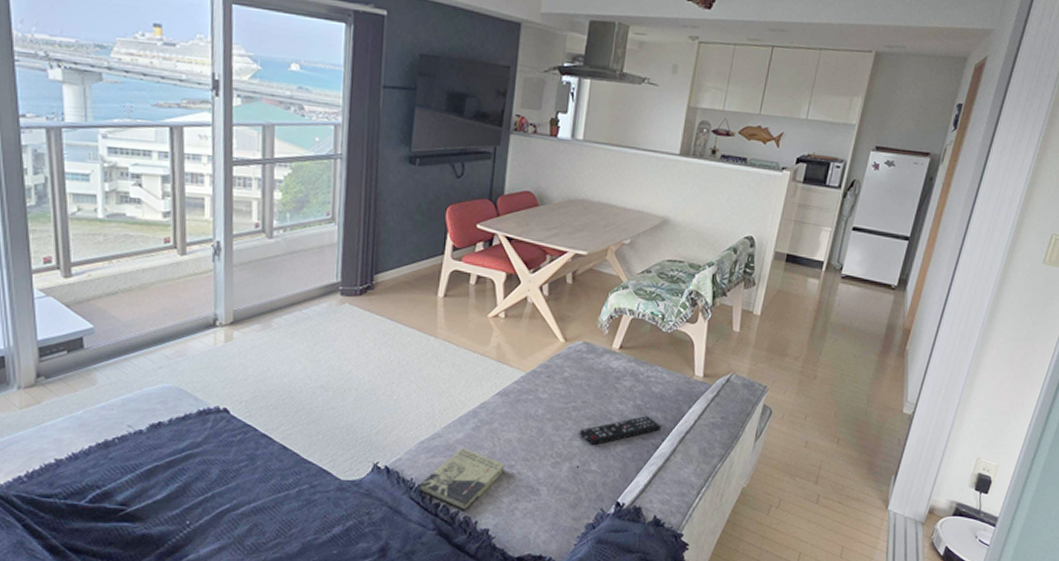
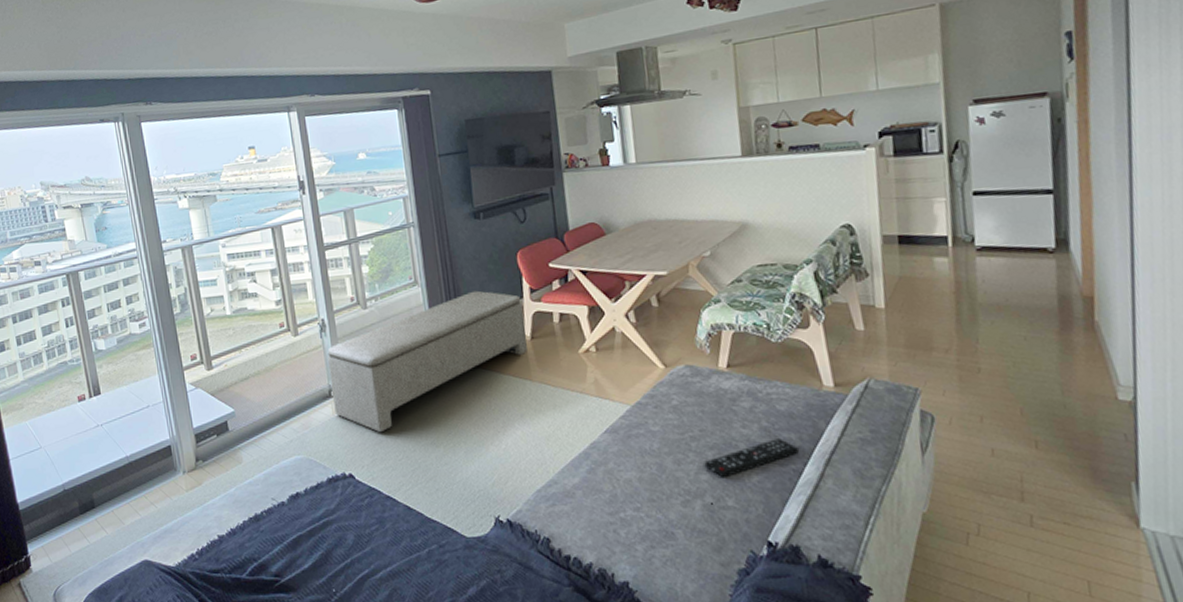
bench: none [216,239,443,370] -> present [327,290,528,433]
book: present [418,447,506,511] -> none [544,492,632,563]

